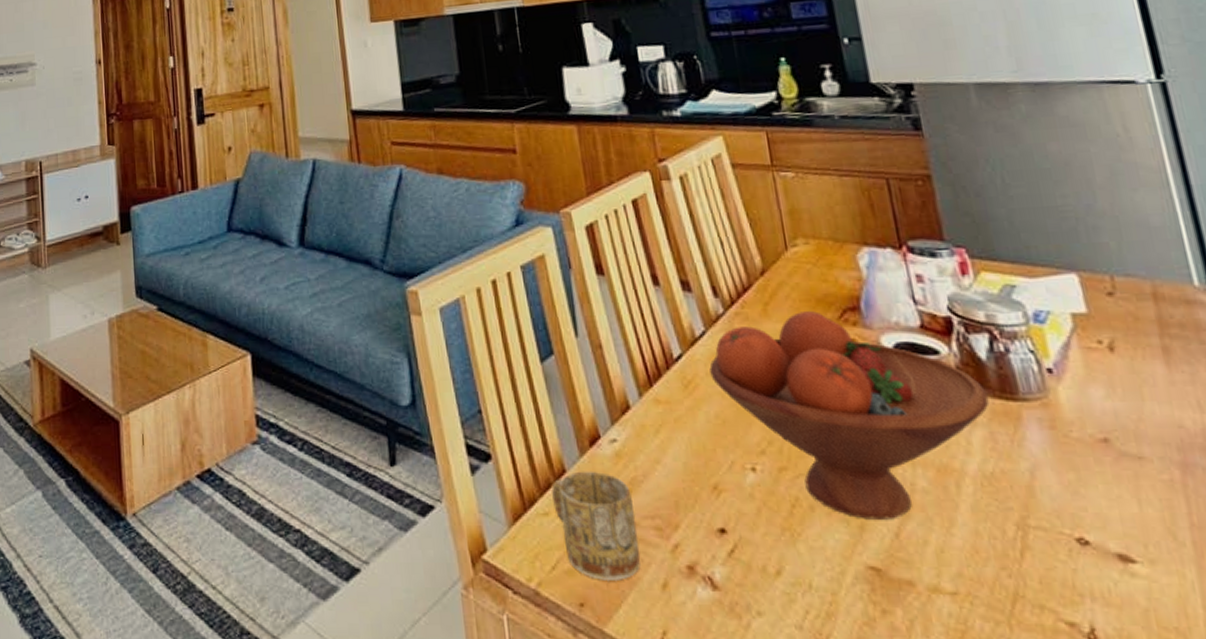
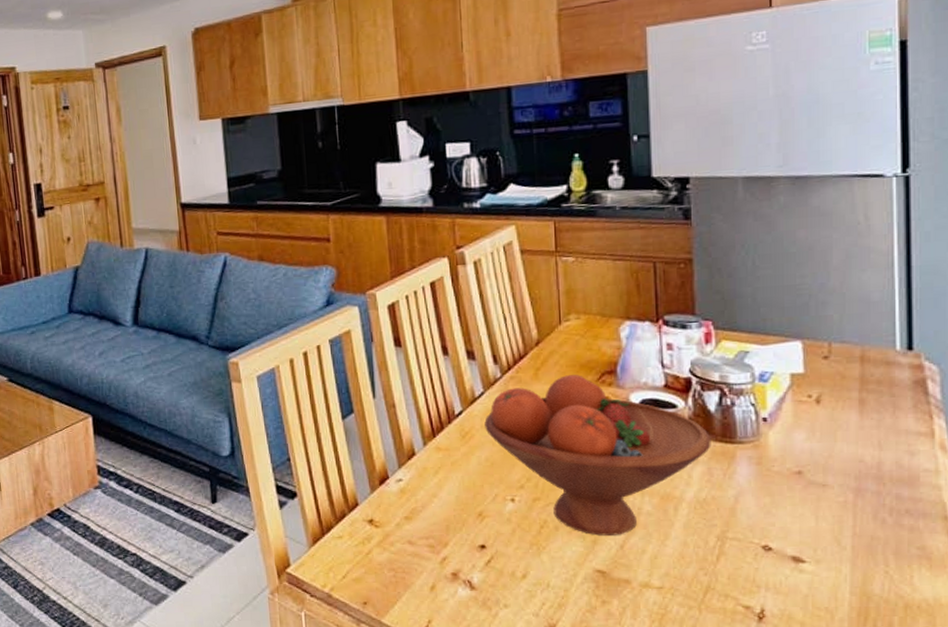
mug: present [551,471,640,580] -> none [346,504,415,585]

